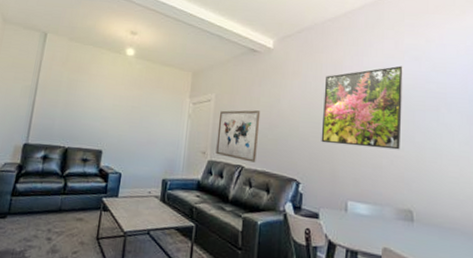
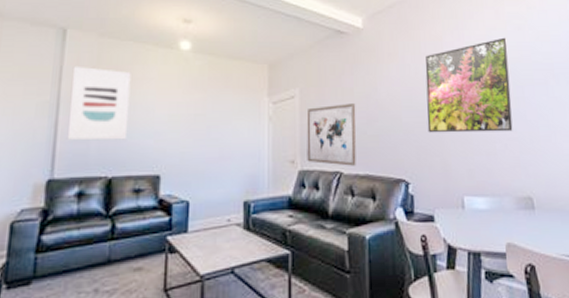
wall art: none [40,61,89,121] -> present [66,65,131,141]

